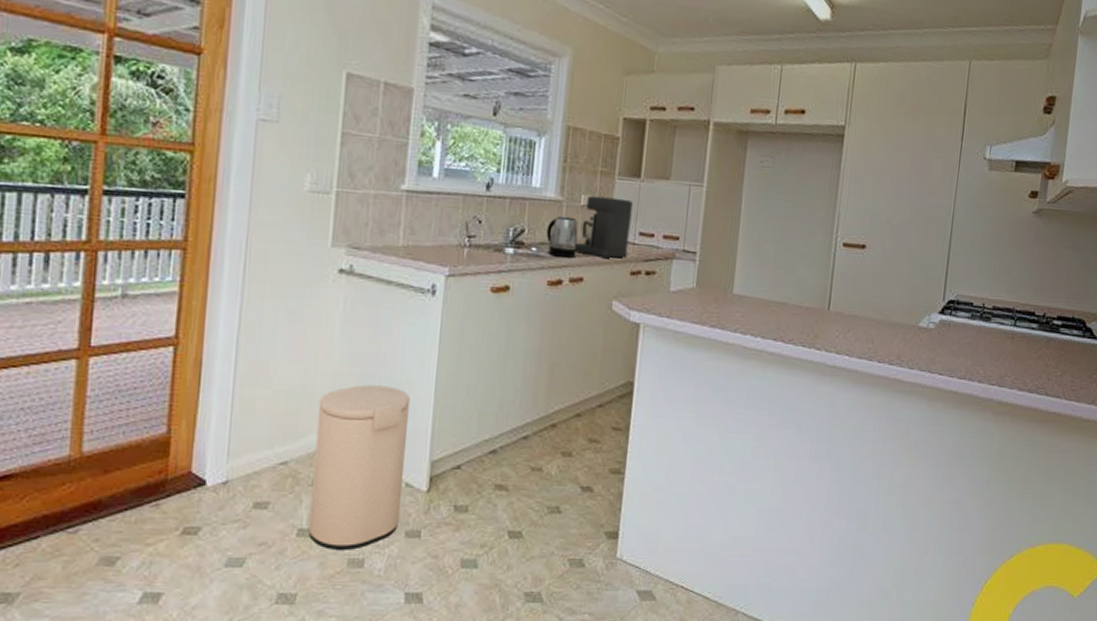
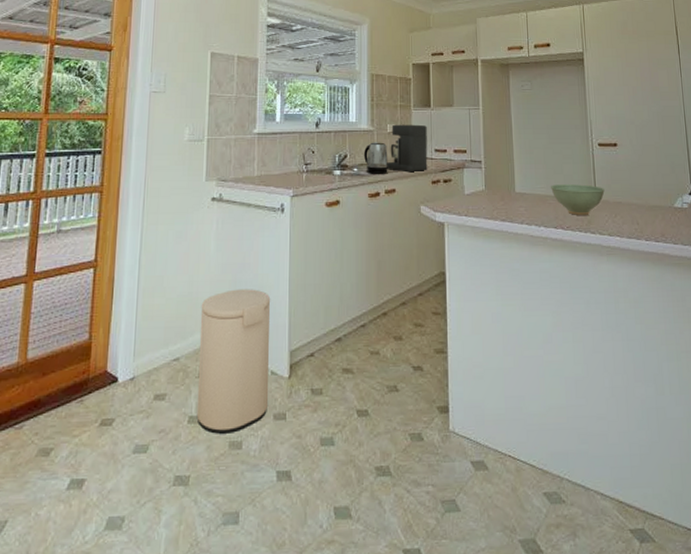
bowl: none [777,288,841,328] -> present [551,184,605,215]

